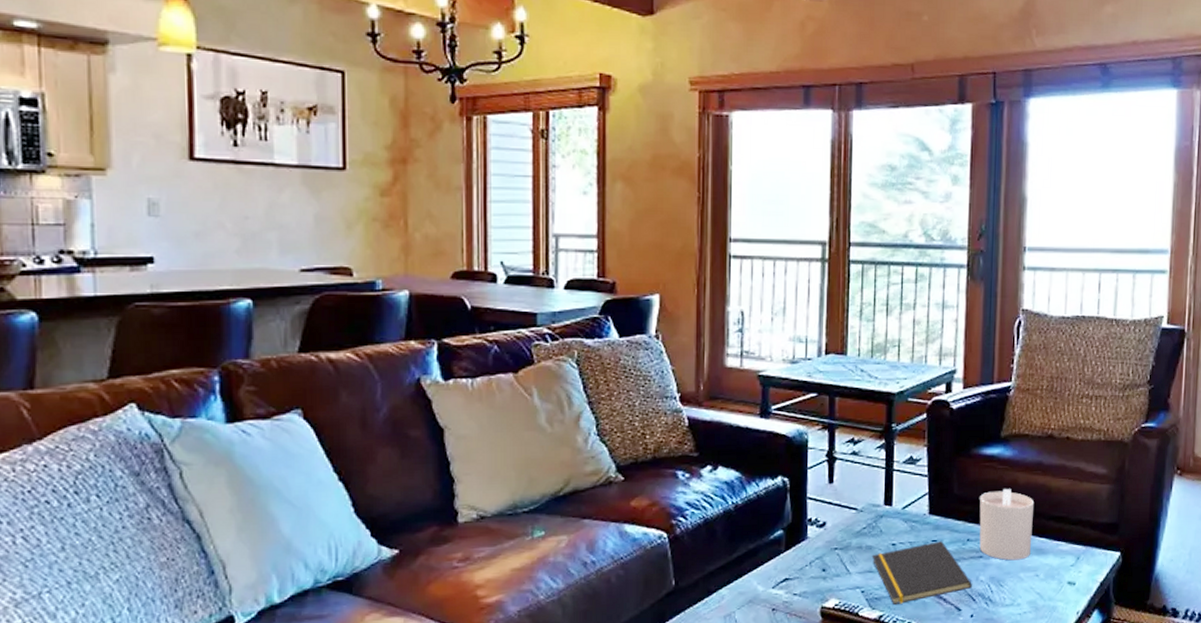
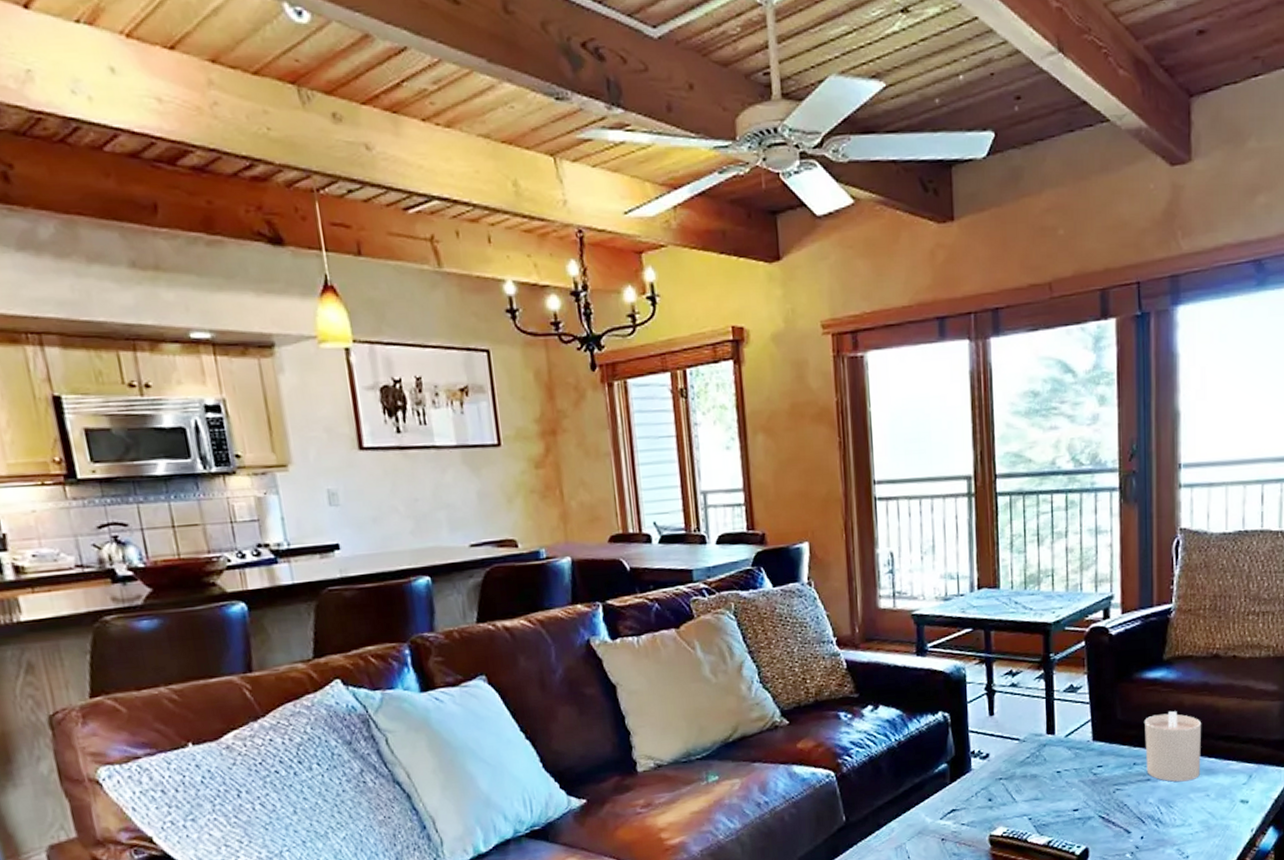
notepad: present [871,541,972,604] -> none [1037,766,1141,830]

